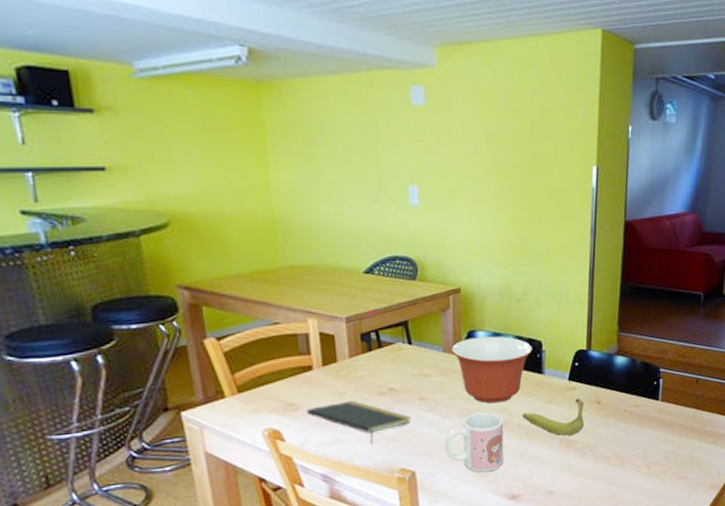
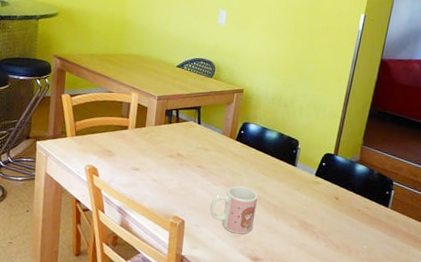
notepad: present [306,400,411,445] -> none [117,156,190,193]
mixing bowl: present [451,336,532,404] -> none [228,128,291,182]
banana: present [522,398,584,436] -> none [273,191,325,221]

